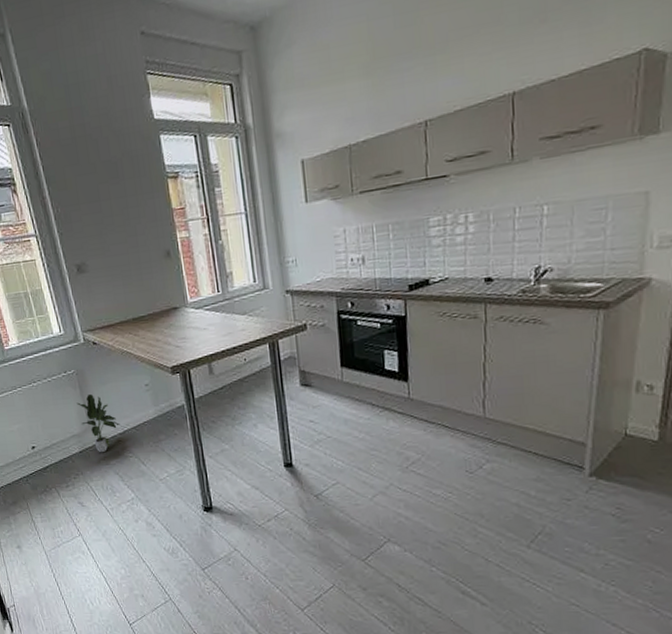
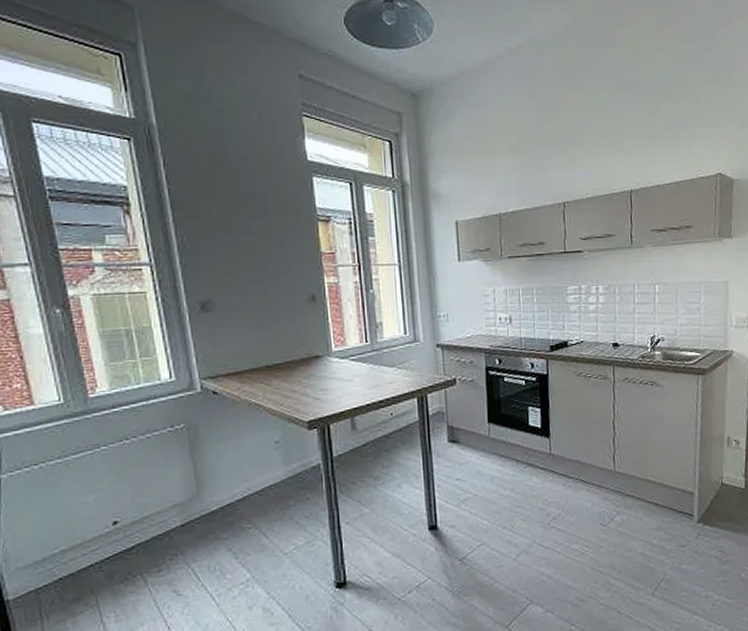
potted plant: present [76,393,122,453] -> none [183,452,241,526]

